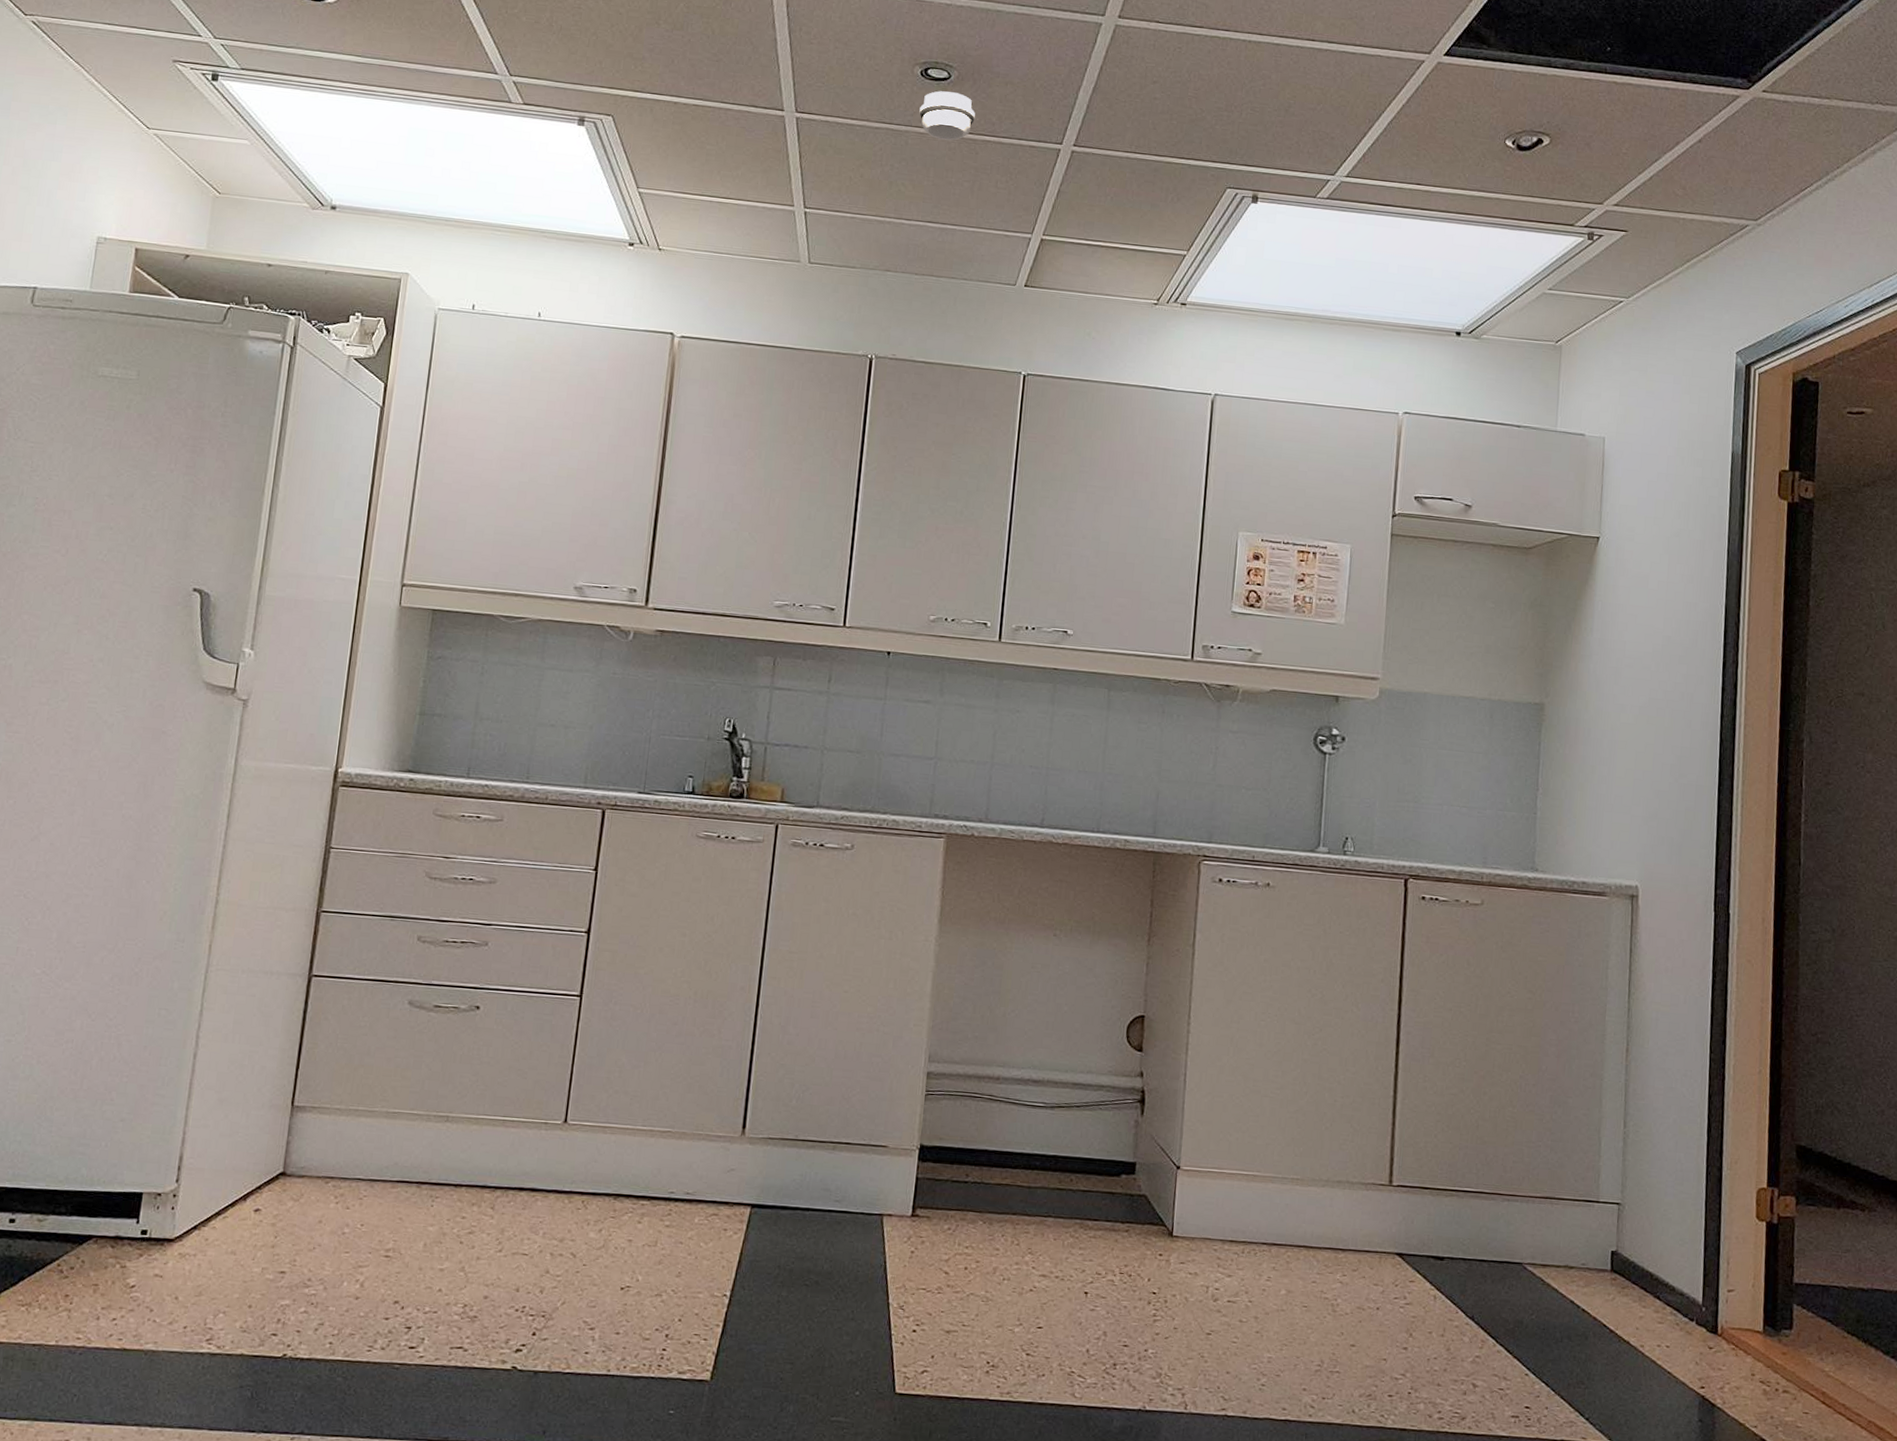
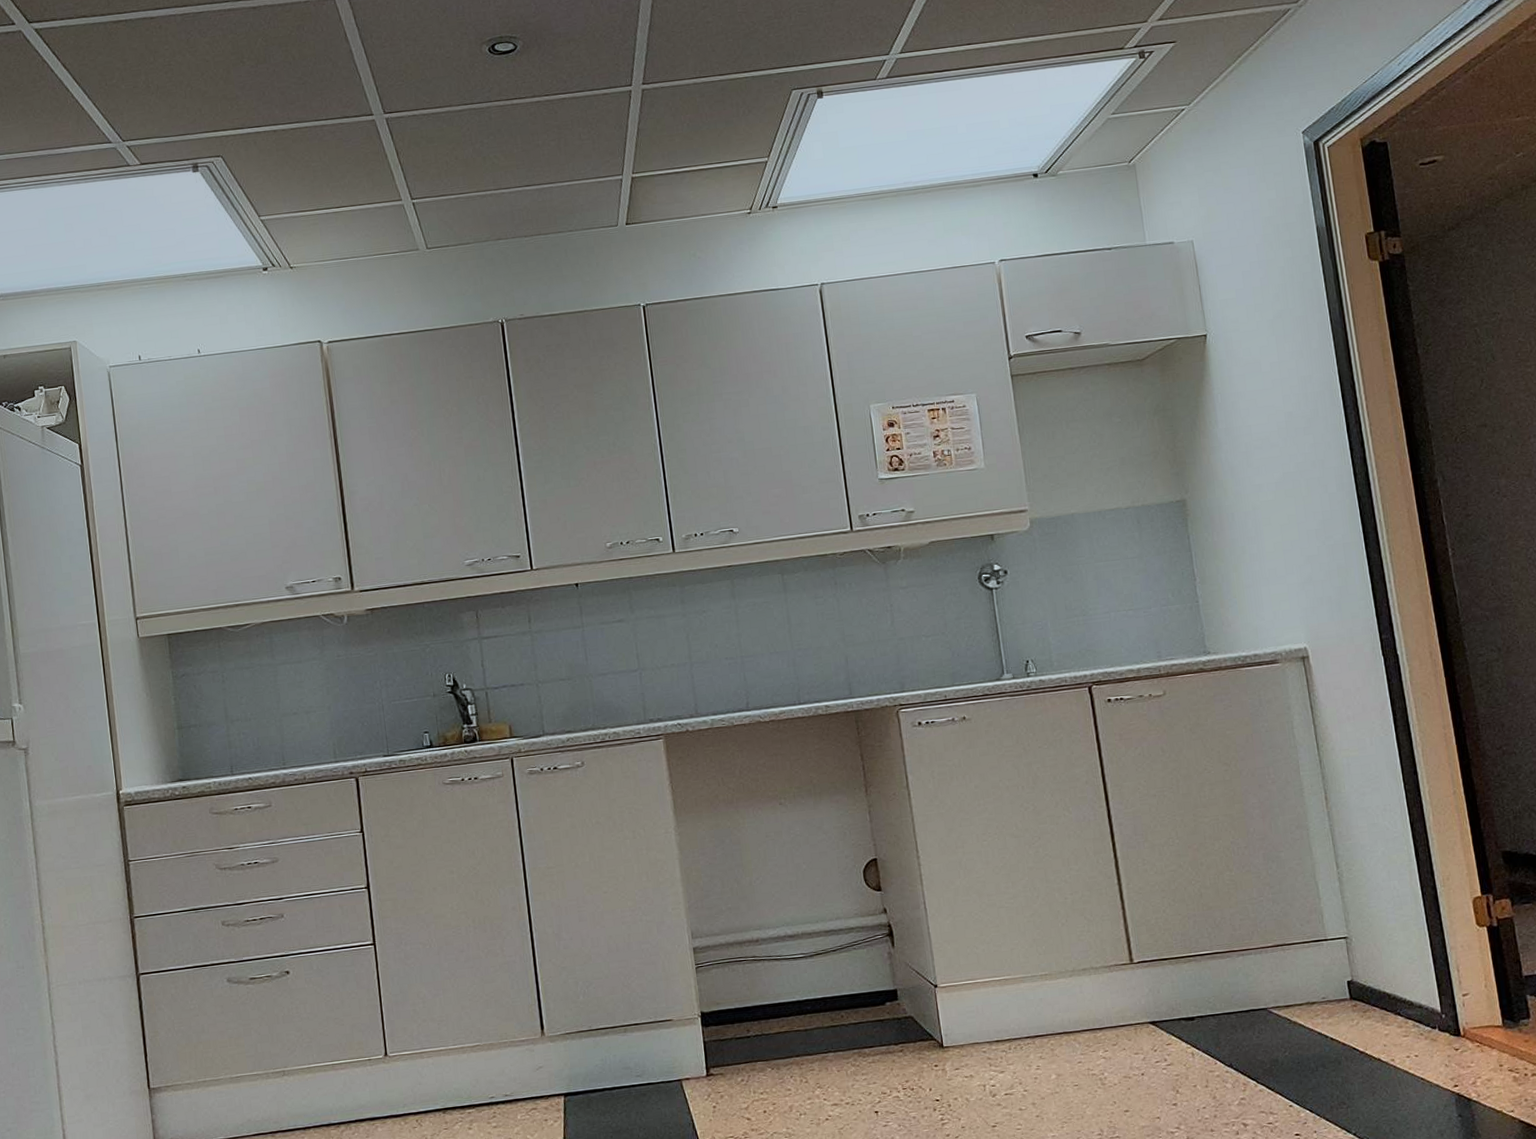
smoke detector: present [919,91,975,141] -> none [495,60,547,108]

